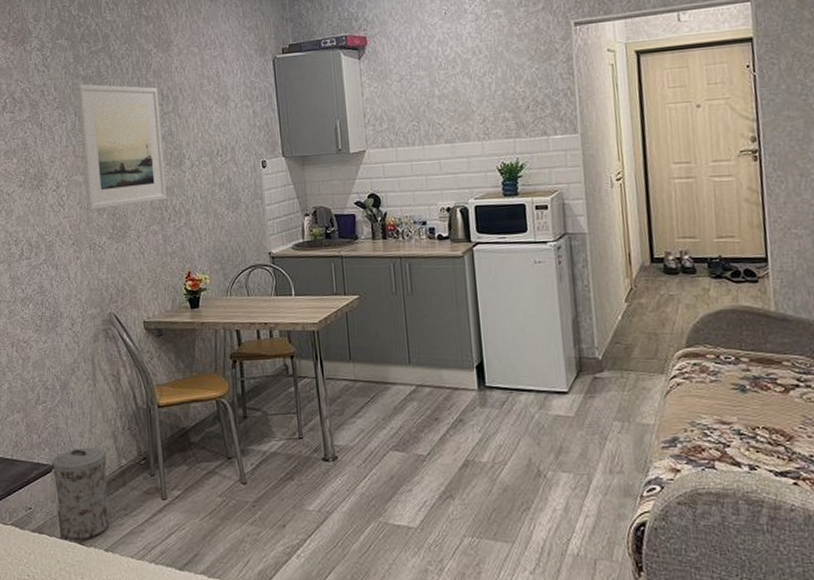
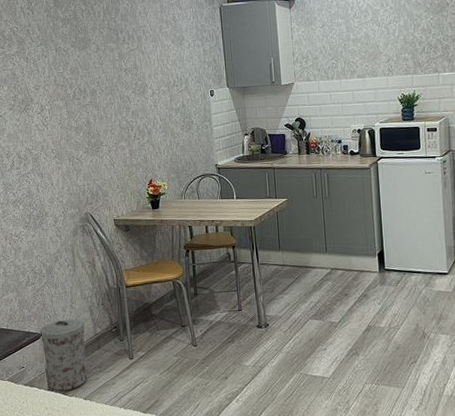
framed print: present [76,83,167,210] -> none [56,25,133,130]

